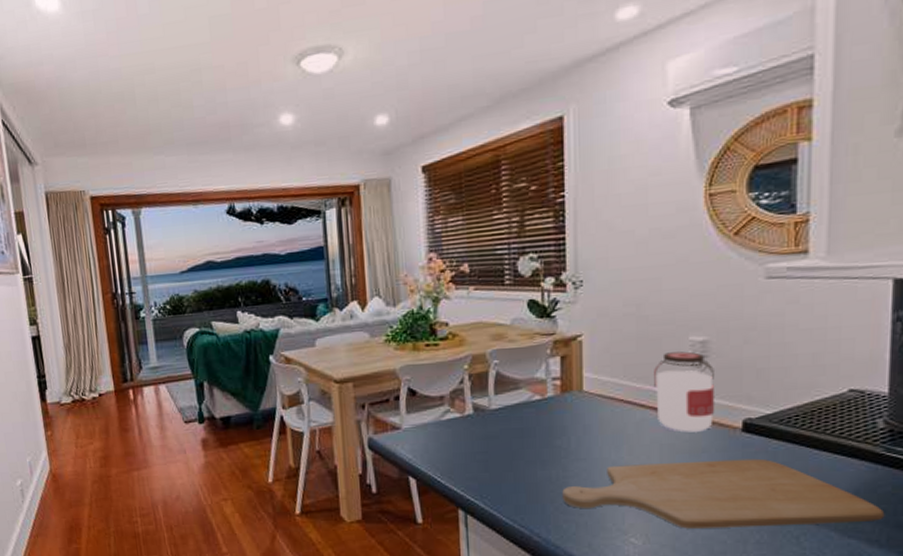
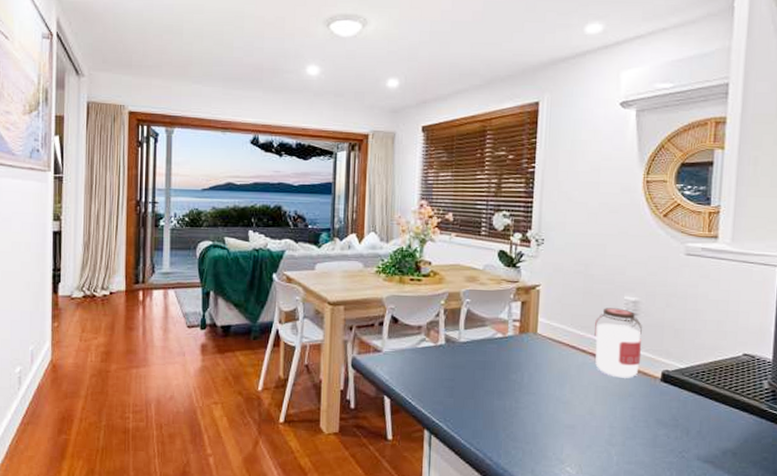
chopping board: present [562,458,885,529] -> none [513,401,767,467]

